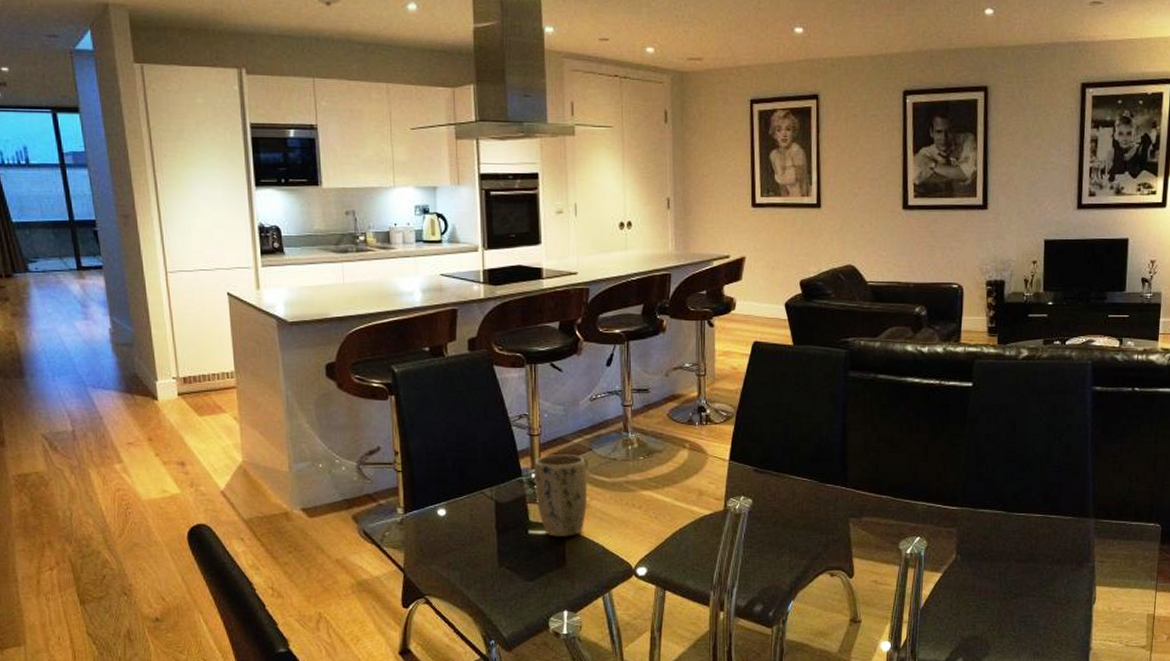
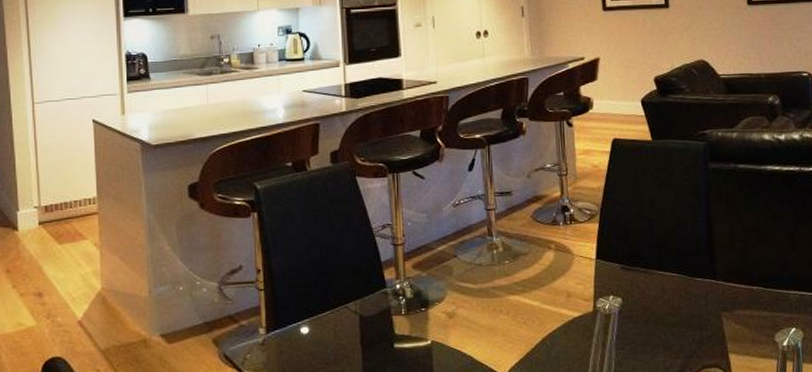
plant pot: present [534,453,588,538] -> none [399,262,454,350]

